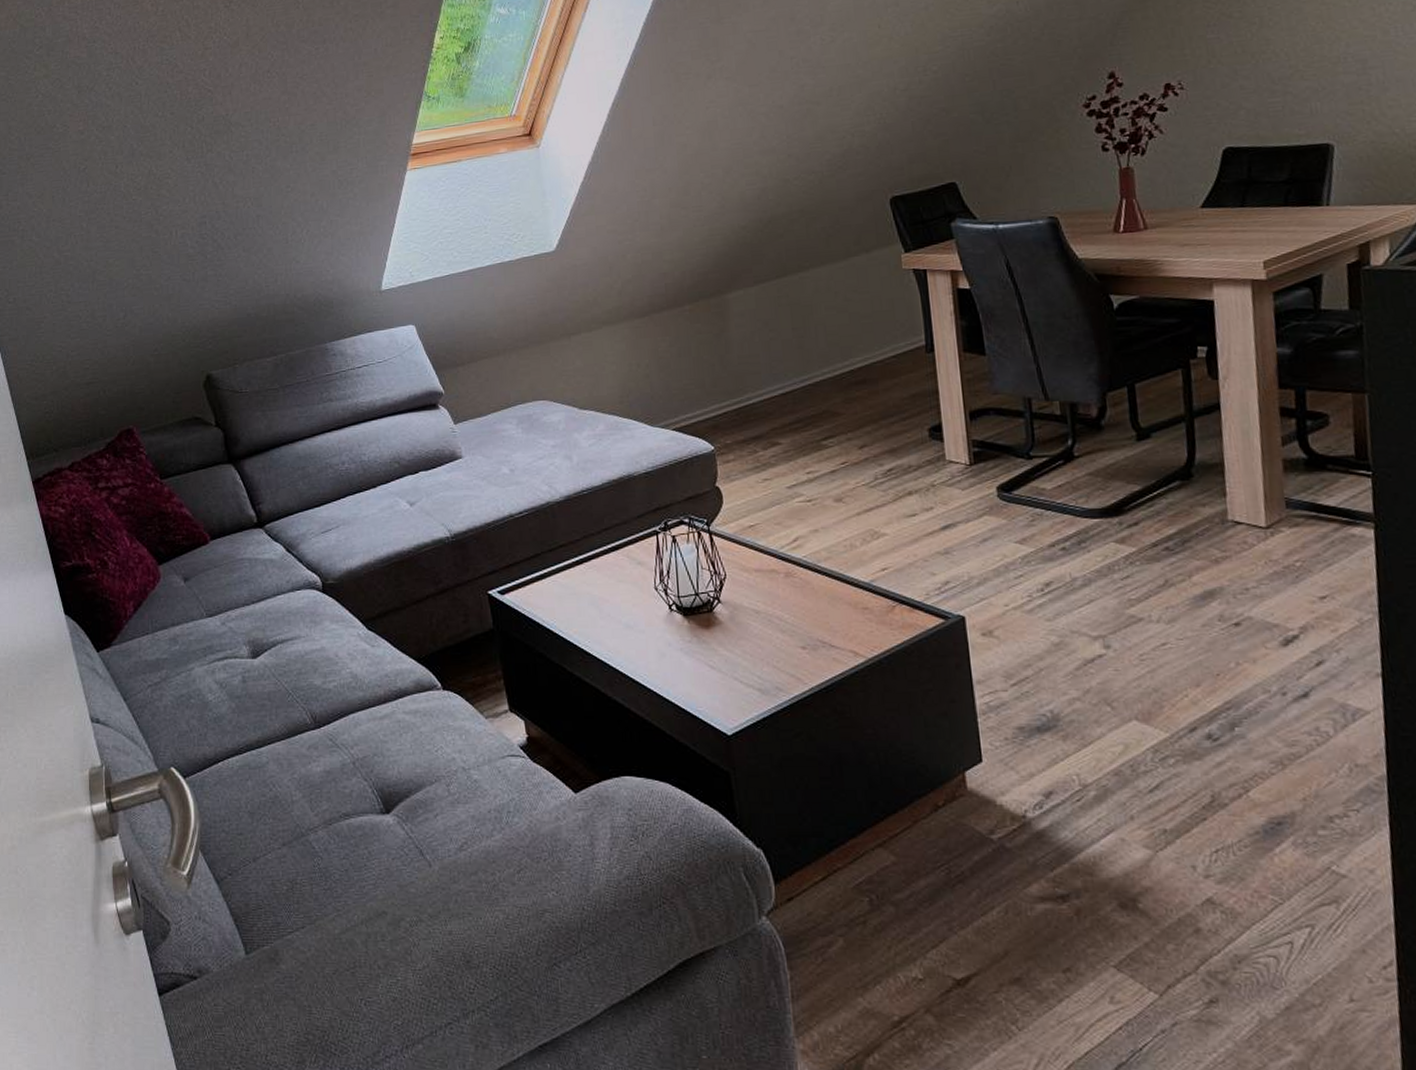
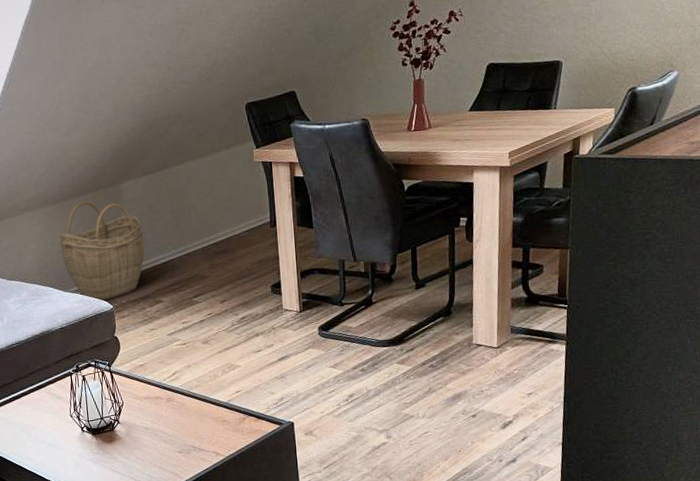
woven basket: none [648,314,757,441] -> present [60,201,145,302]

